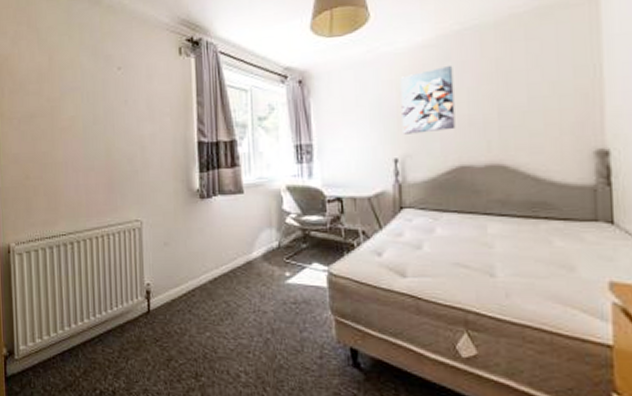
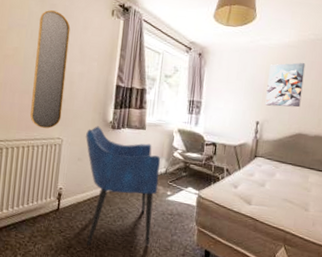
home mirror: none [95,63,137,210] -> present [30,10,71,129]
armchair: none [169,198,272,356] -> present [86,126,161,246]

